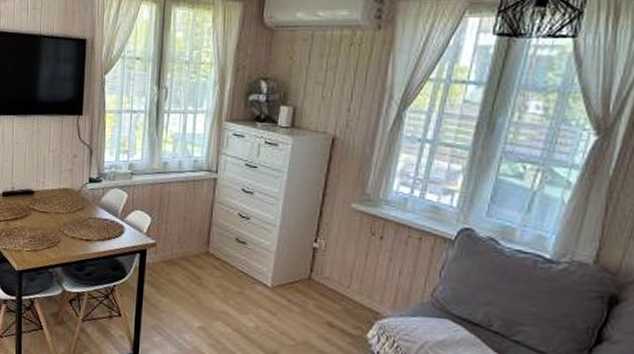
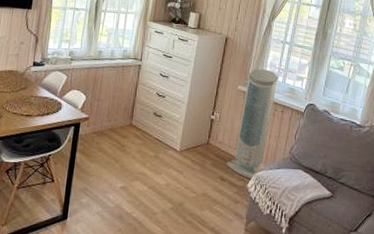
air purifier: none [336,179,413,329] -> present [226,69,278,180]

